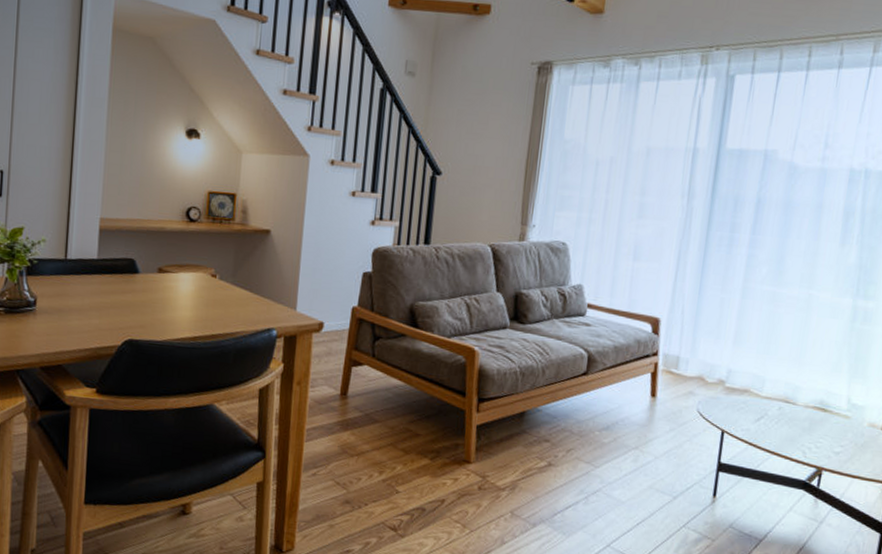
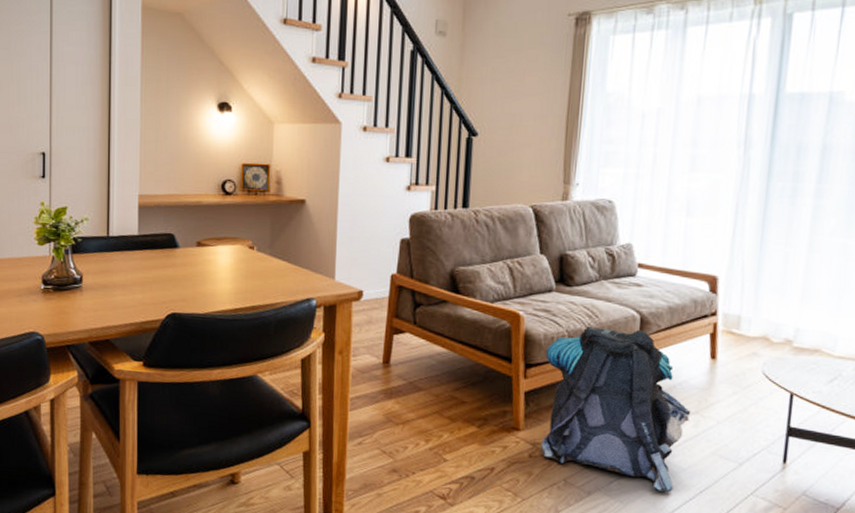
backpack: none [490,362,632,524] -> present [541,326,691,492]

